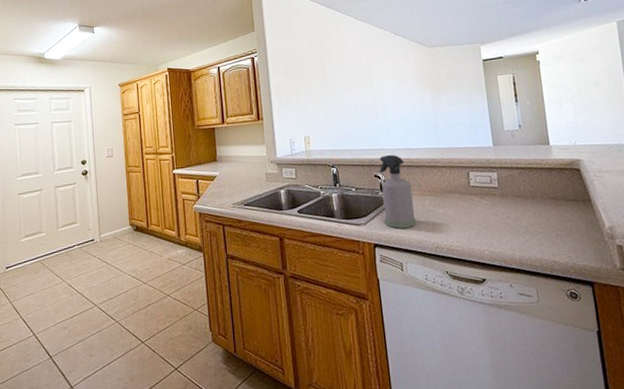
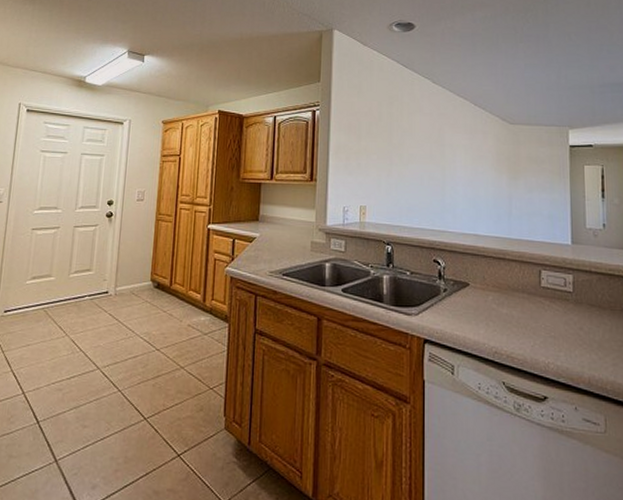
spray bottle: present [379,154,417,229] -> none [439,238,475,326]

